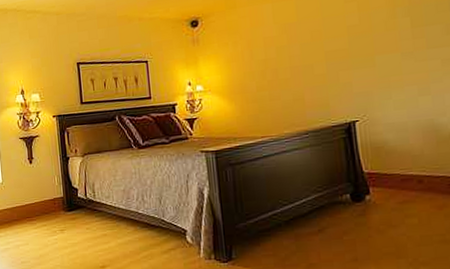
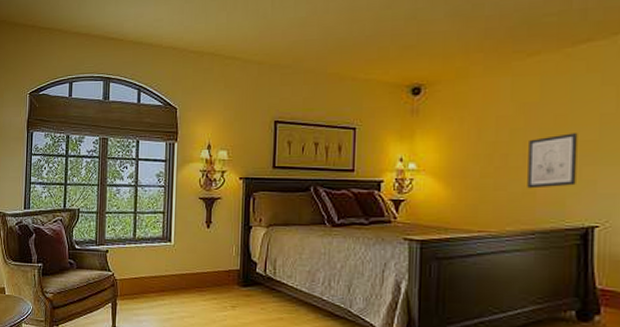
wall art: none [293,45,336,96] -> present [527,133,578,189]

